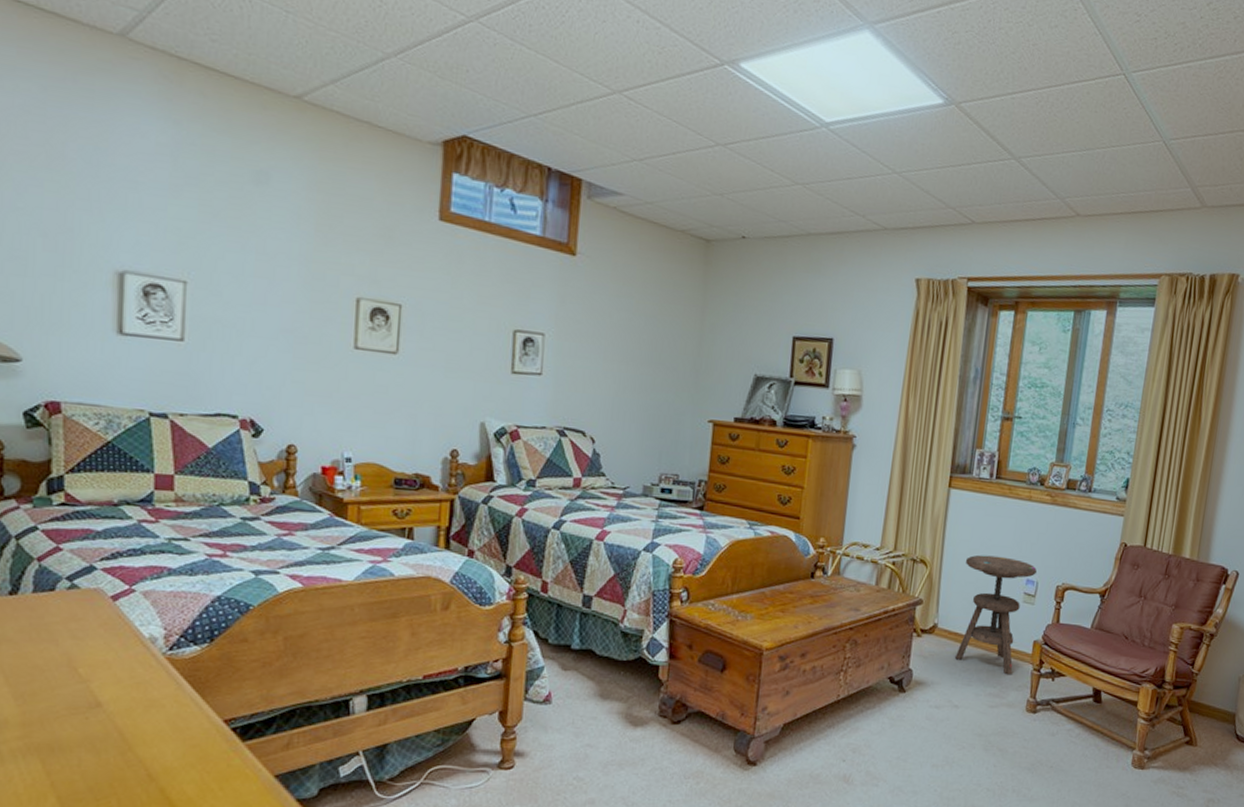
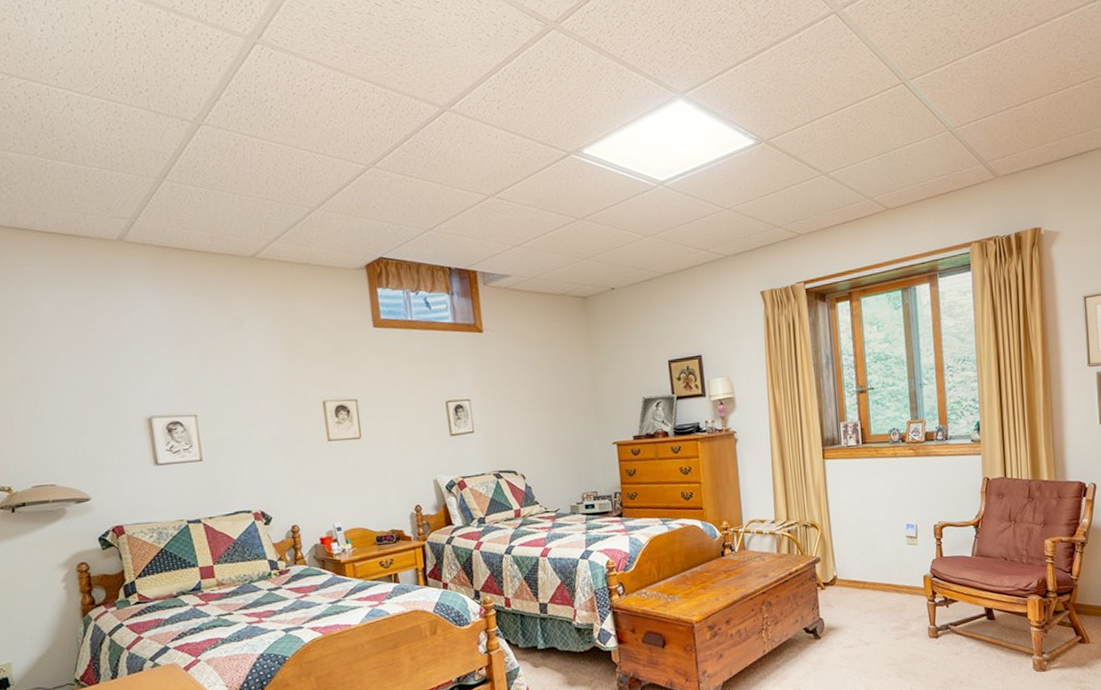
side table: present [955,554,1037,675] -> none [850,508,914,609]

